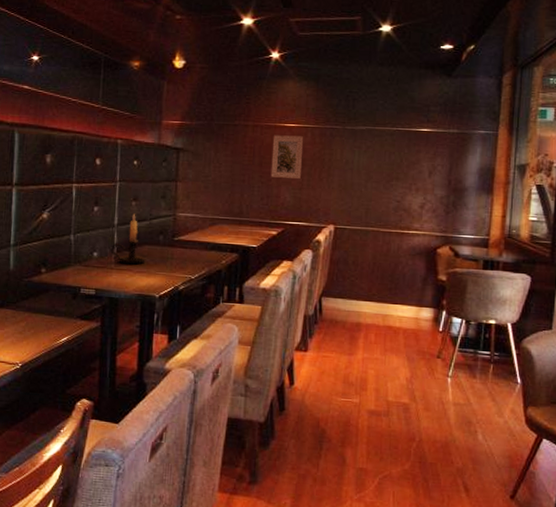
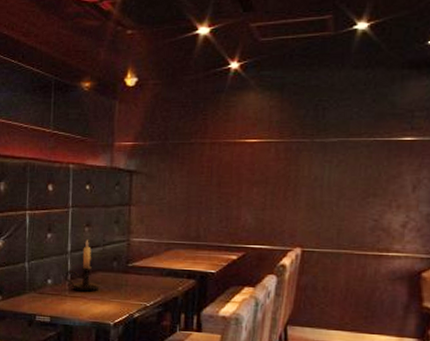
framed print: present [270,135,304,179] -> none [230,152,267,198]

